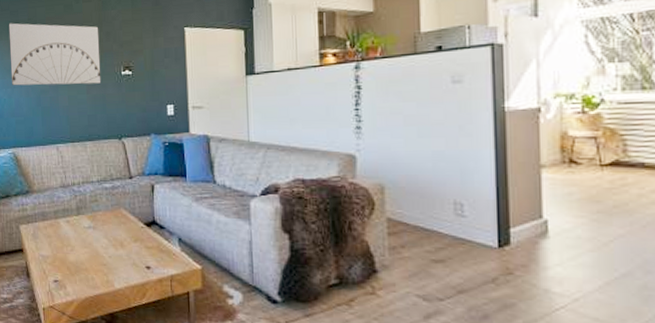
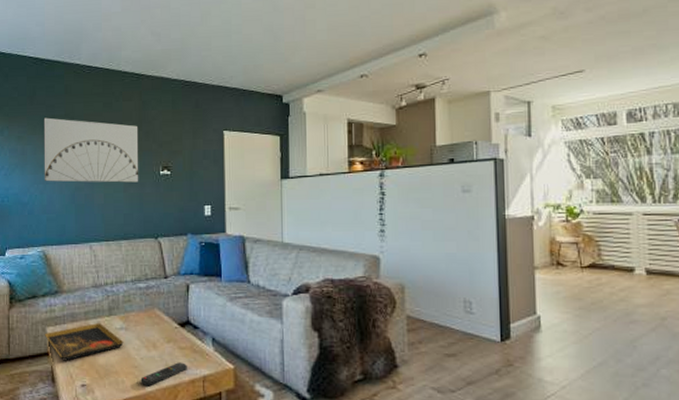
decorative tray: none [18,222,92,258] -> present [44,323,124,361]
remote control: none [109,261,155,284] -> present [140,362,187,387]

